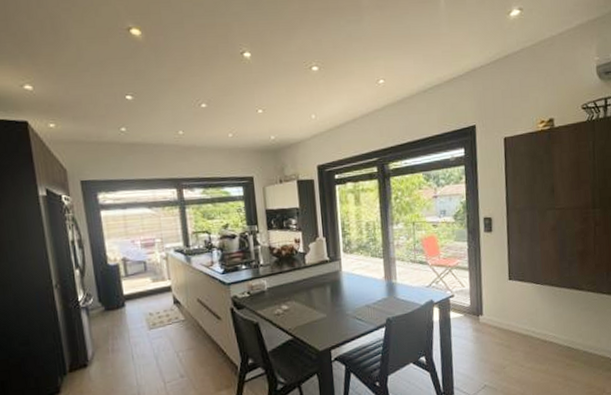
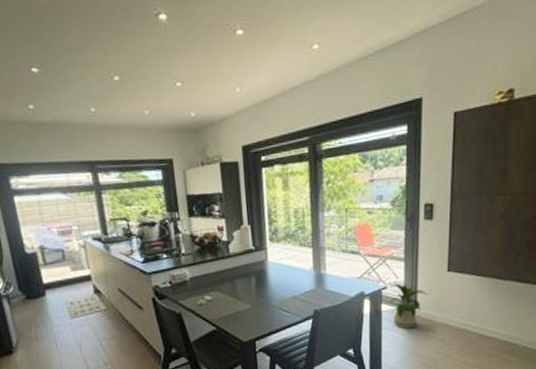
house plant: none [456,291,492,336] -> present [389,283,428,329]

